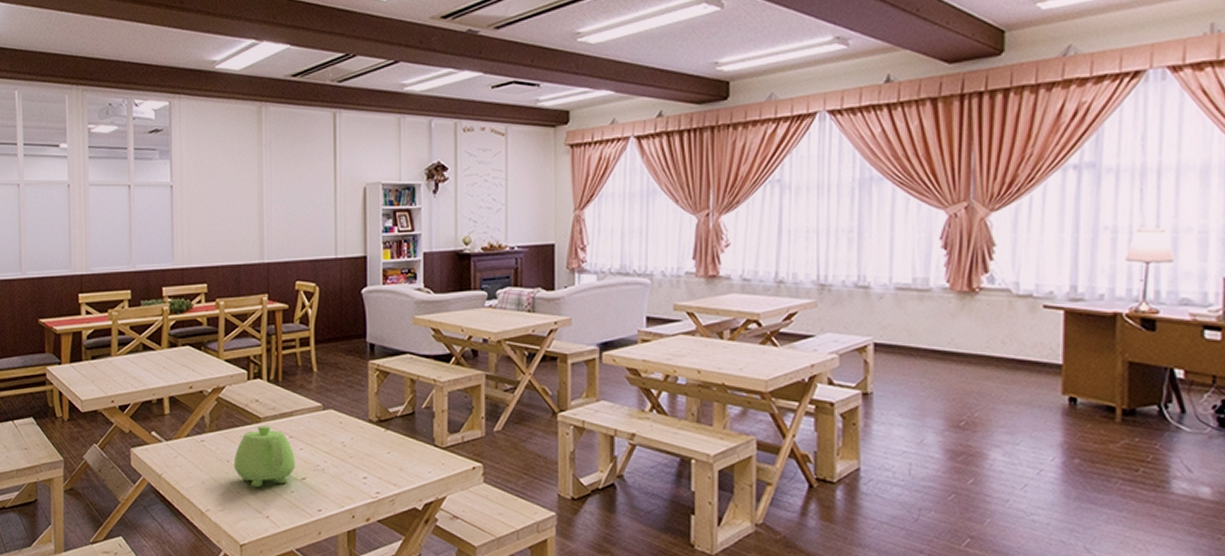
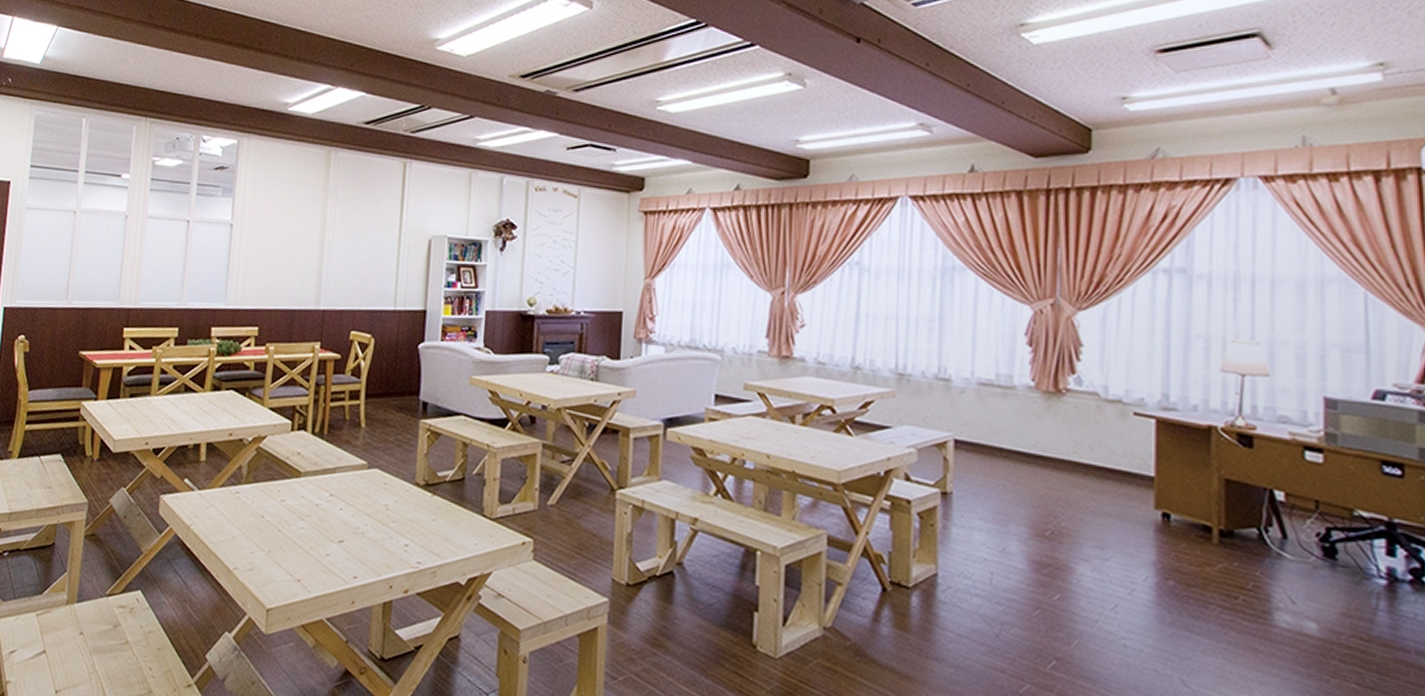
teapot: present [233,426,296,488] -> none [267,480,335,548]

